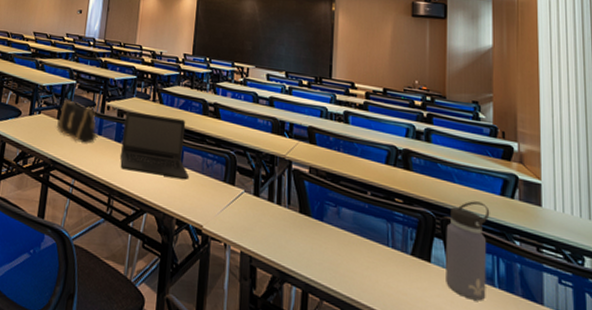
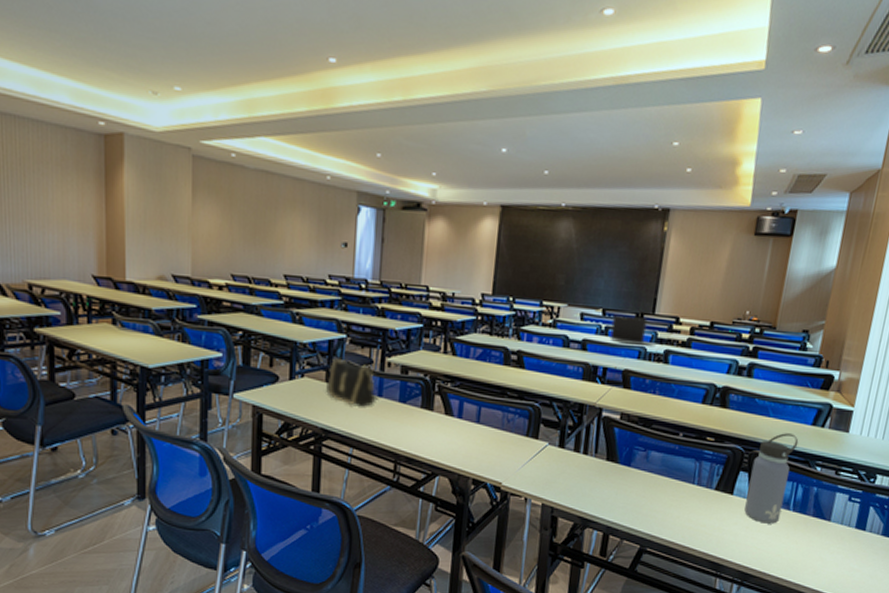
laptop: present [120,110,189,179] -> none [406,366,487,437]
laptop computer: none [293,77,335,107] -> present [609,314,656,346]

